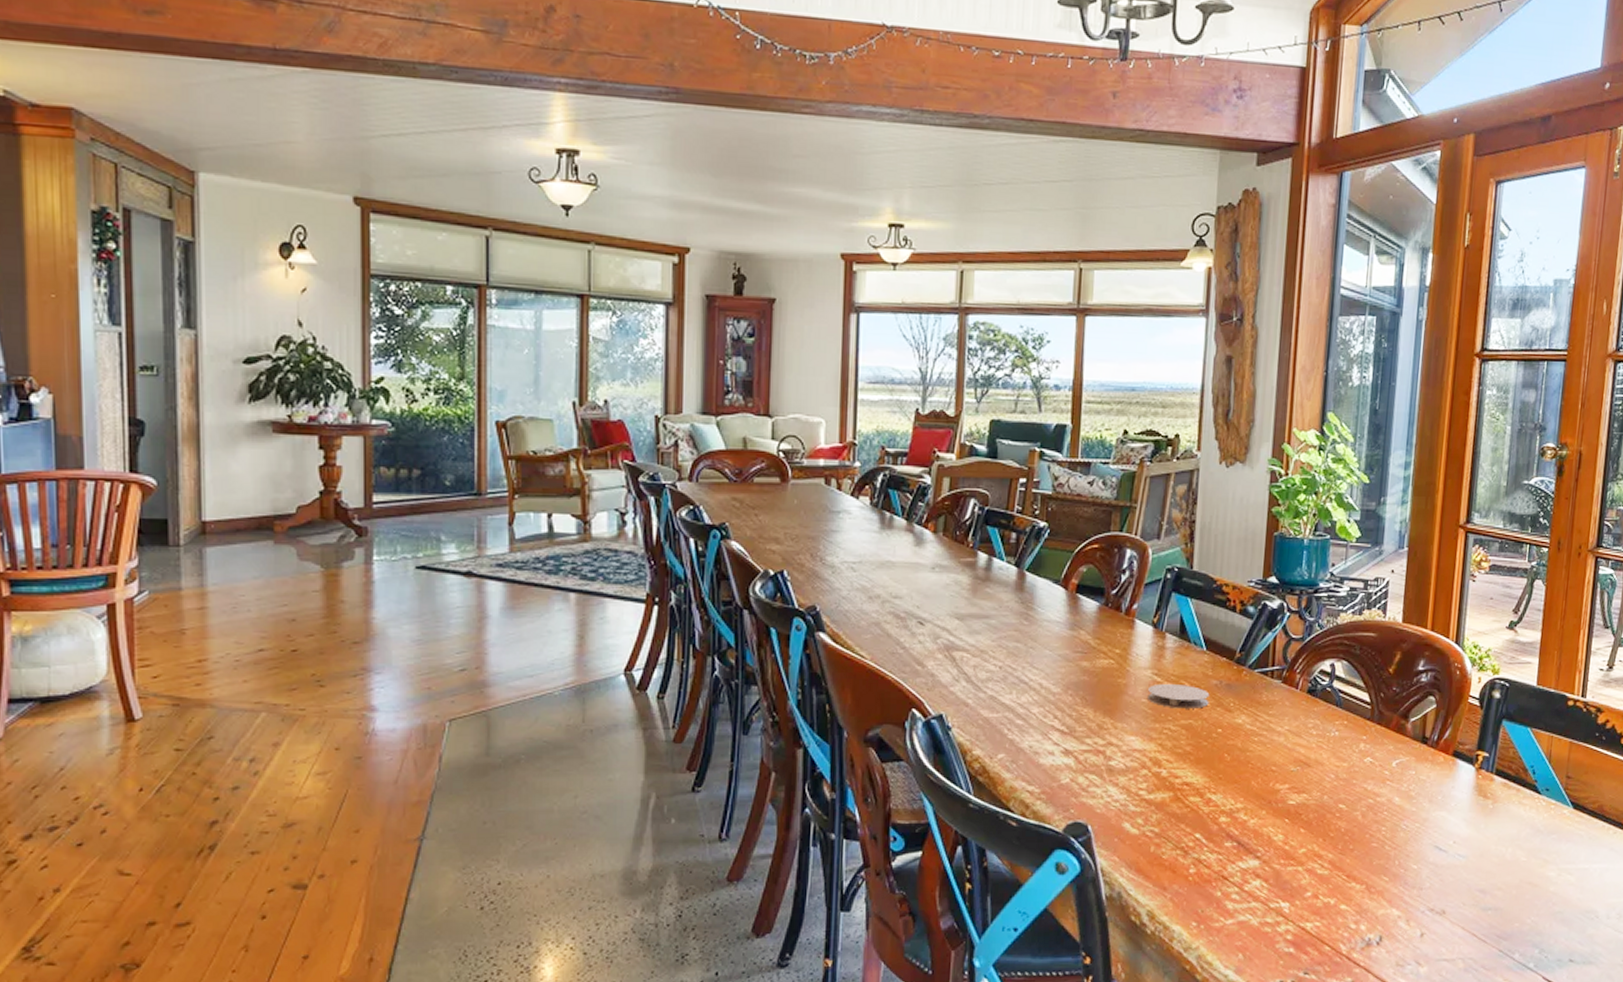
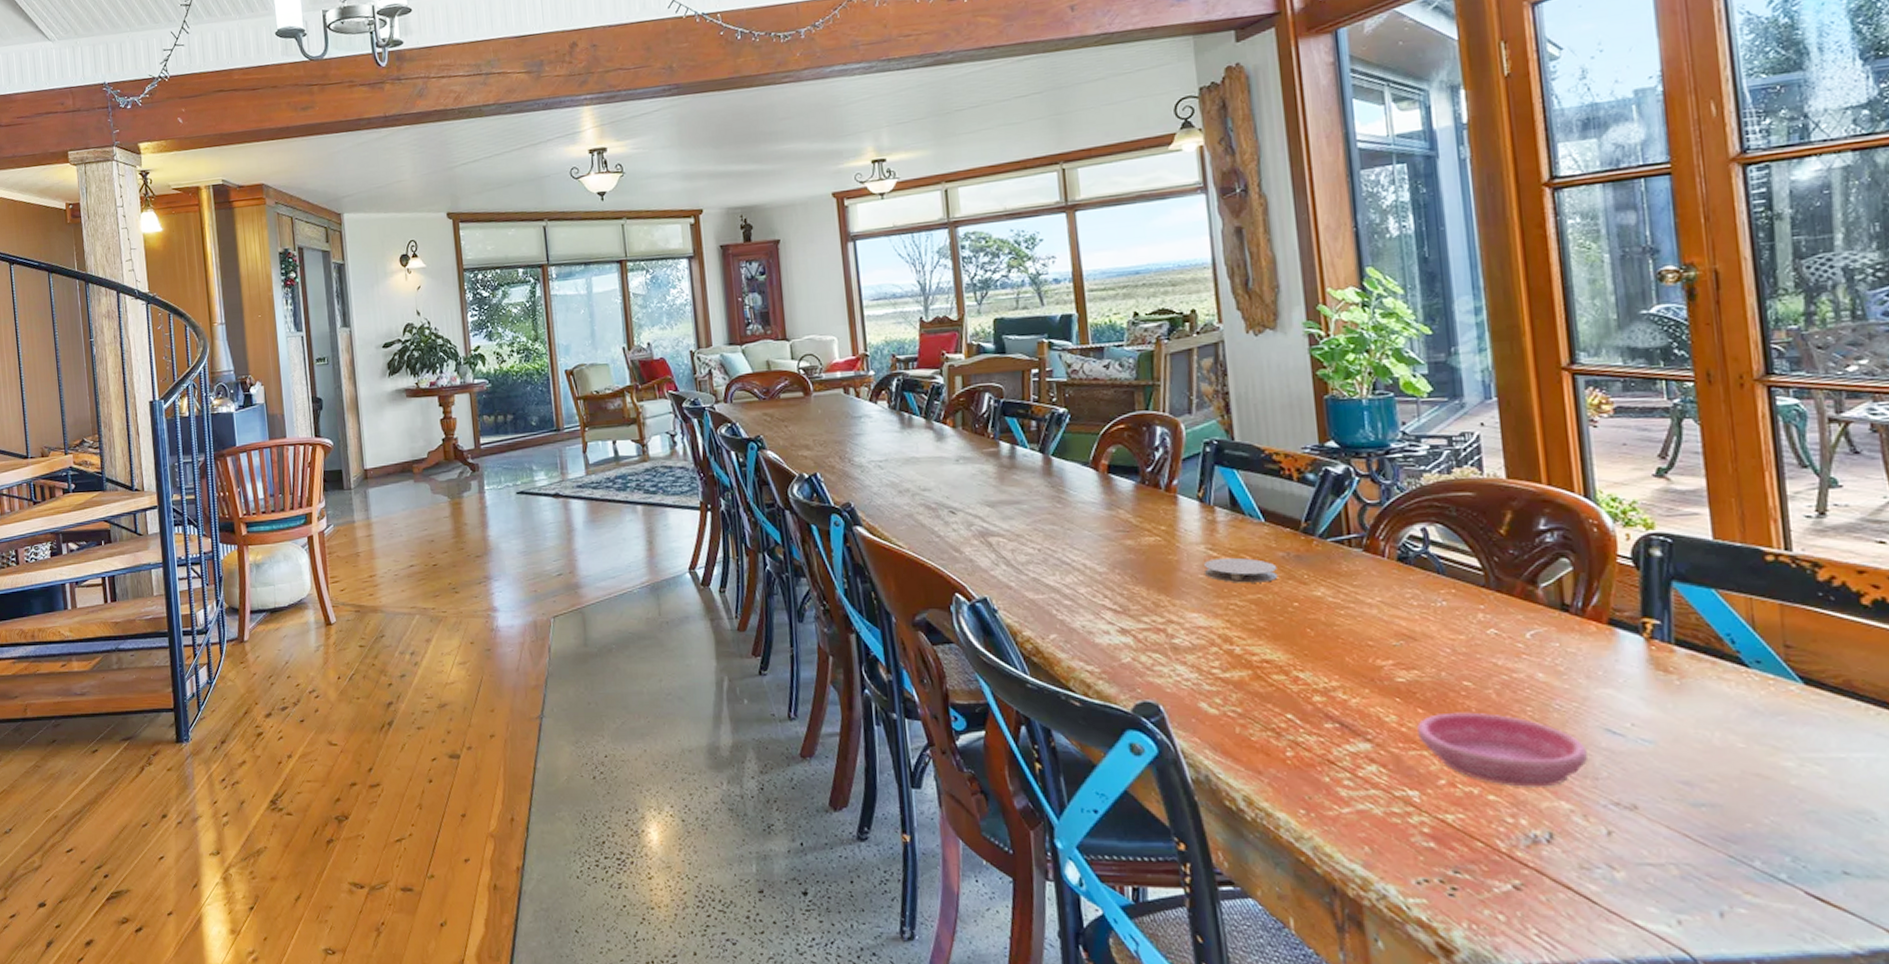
saucer: none [1297,831,1419,897] -> present [1417,712,1588,787]

